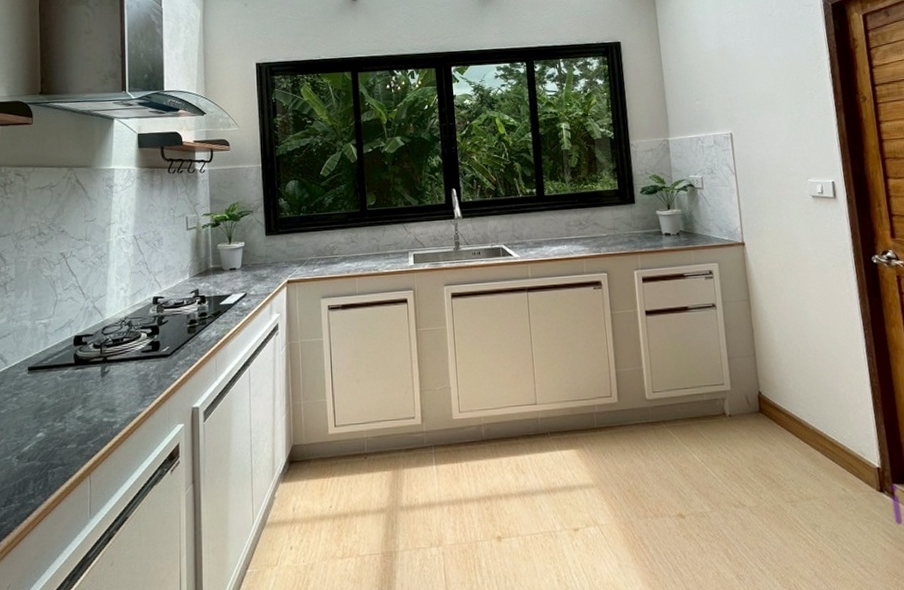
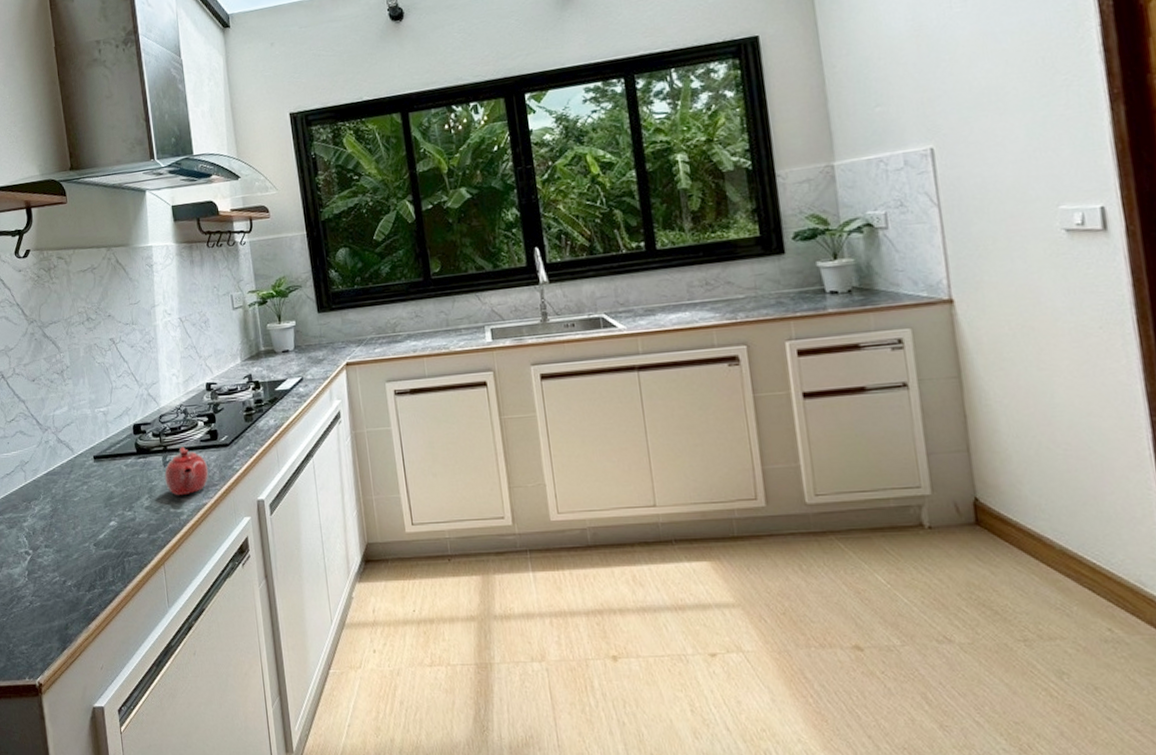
teapot: none [101,357,147,406] -> present [164,447,209,496]

